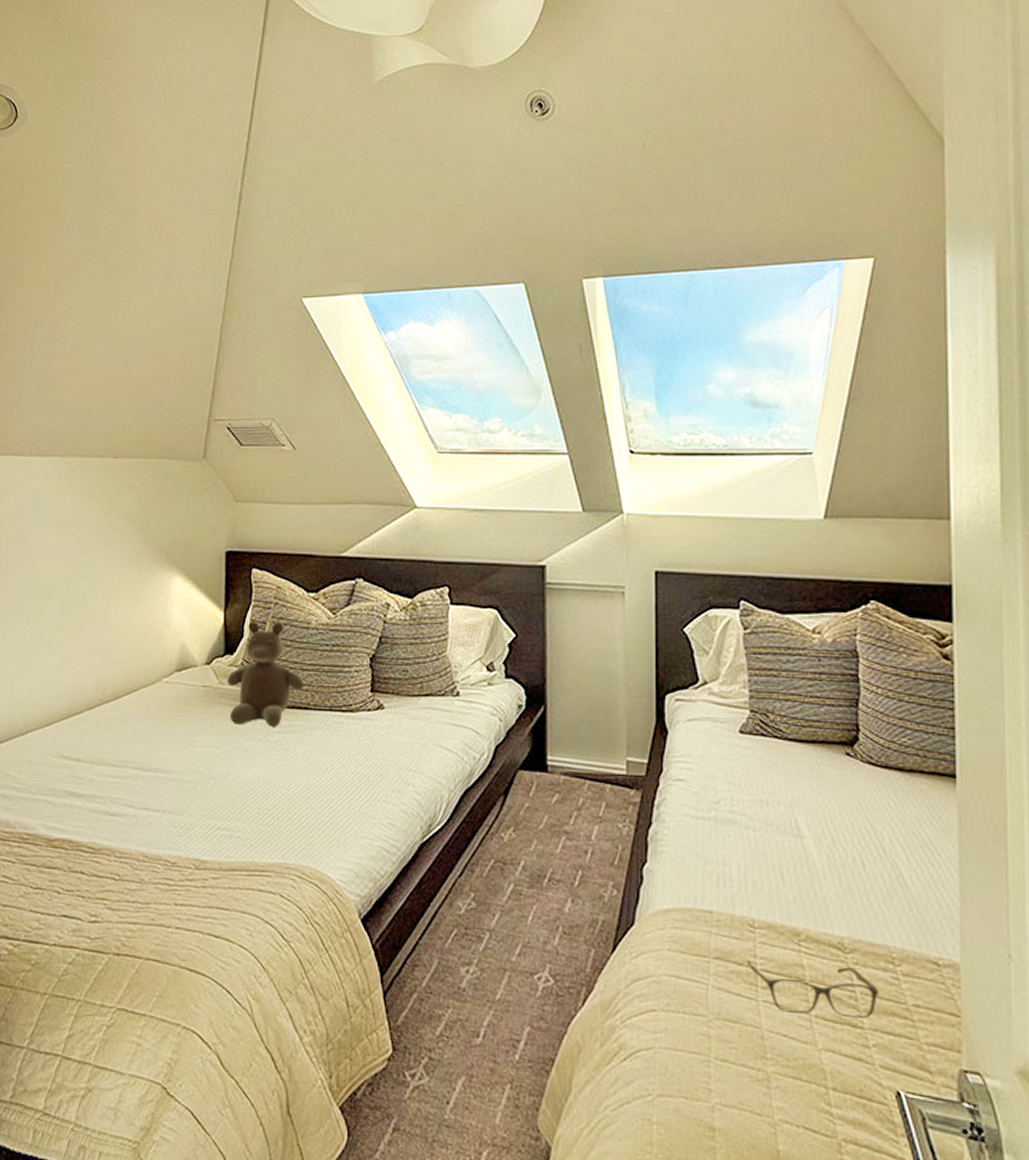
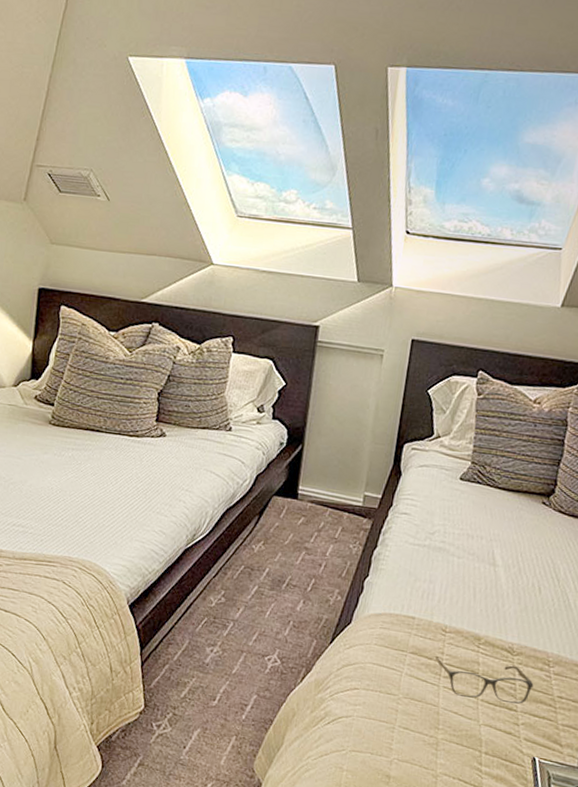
teddy bear: present [227,622,304,727] -> none [31,352,99,445]

